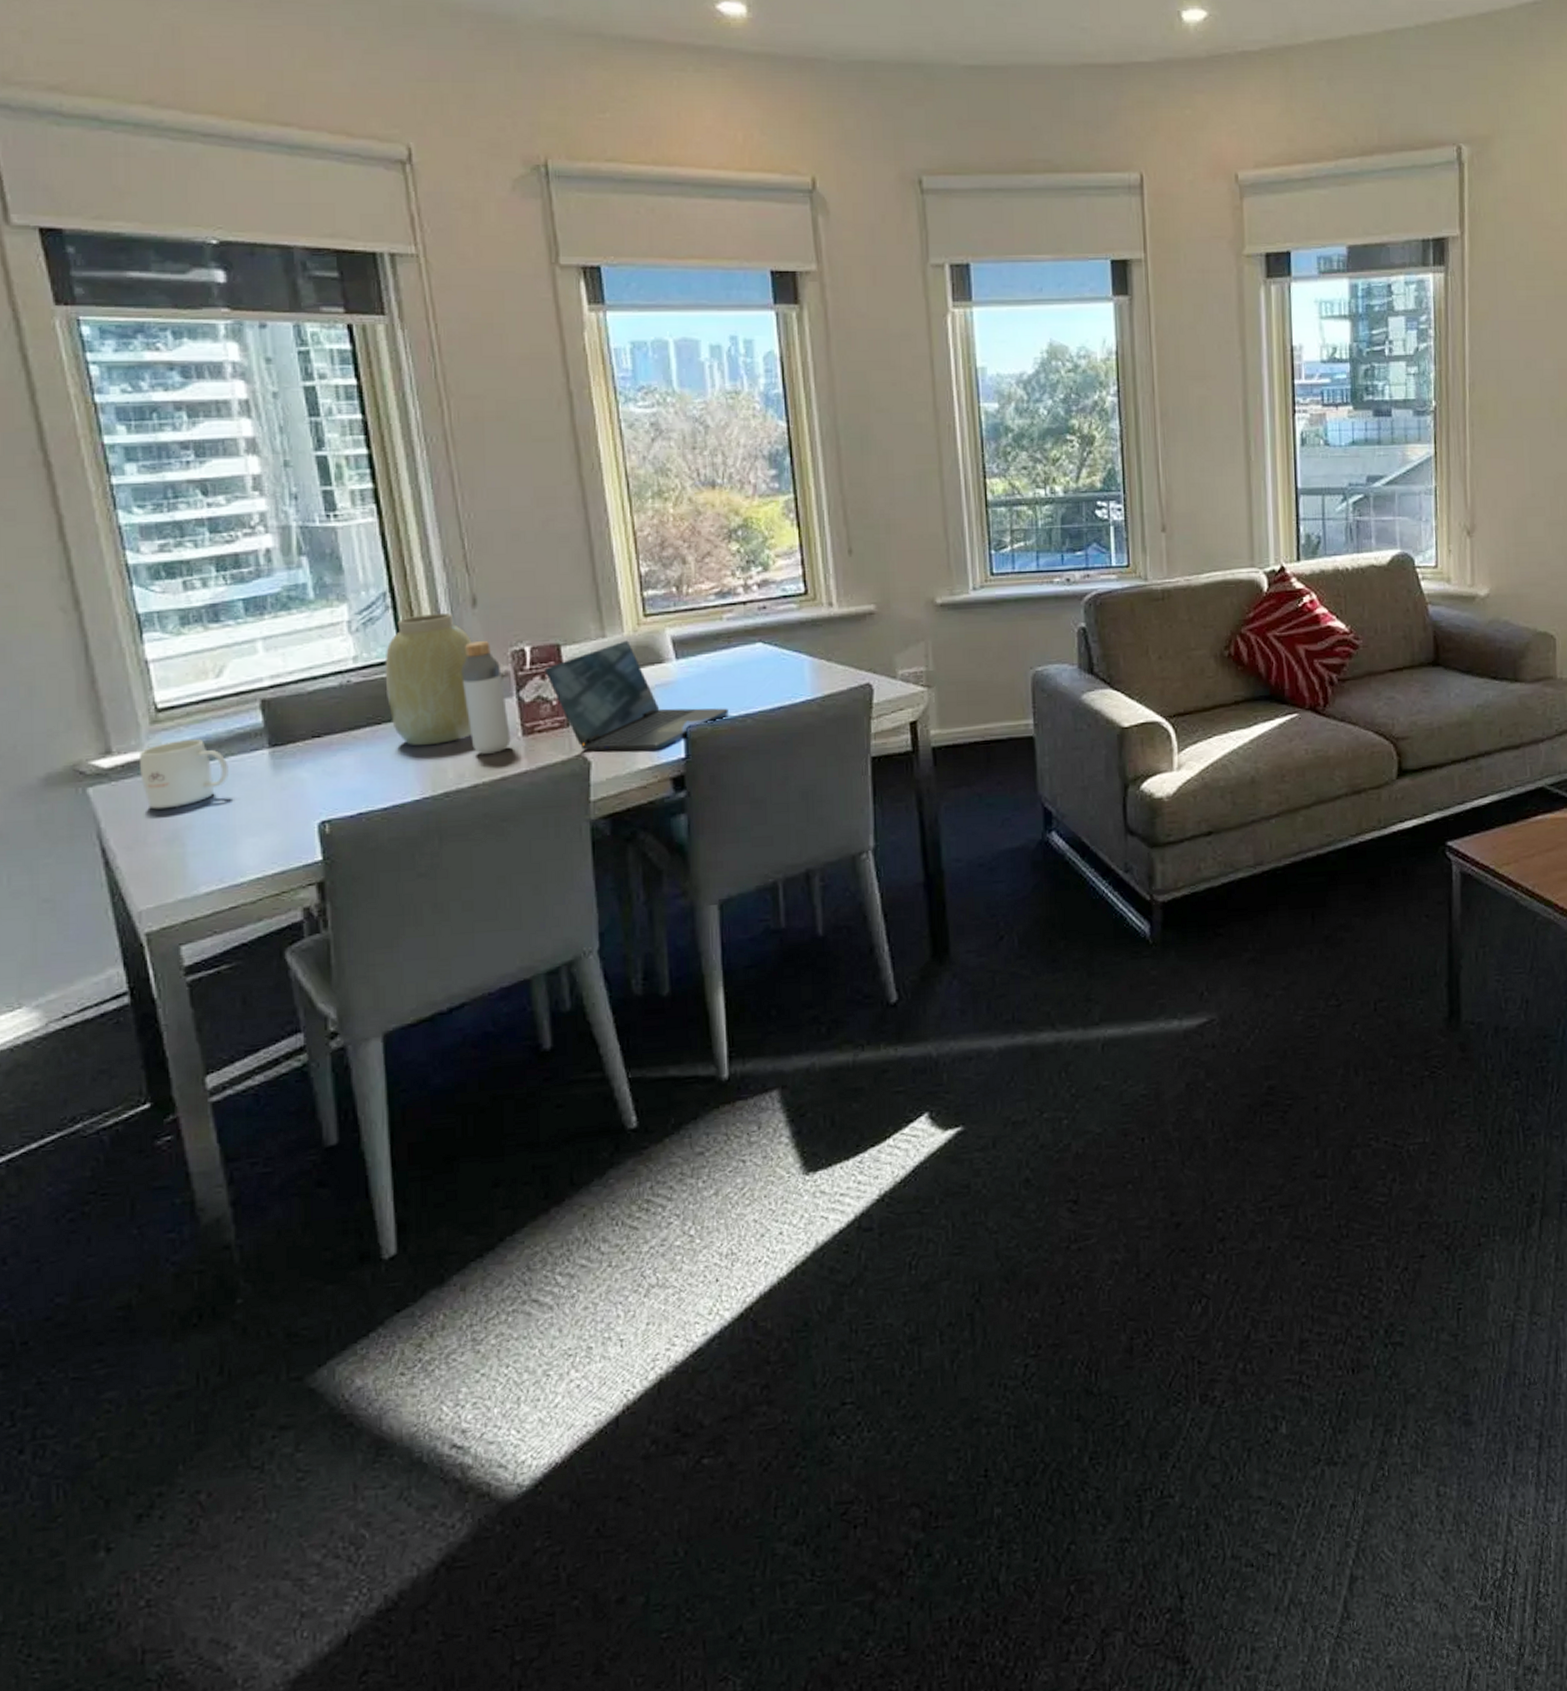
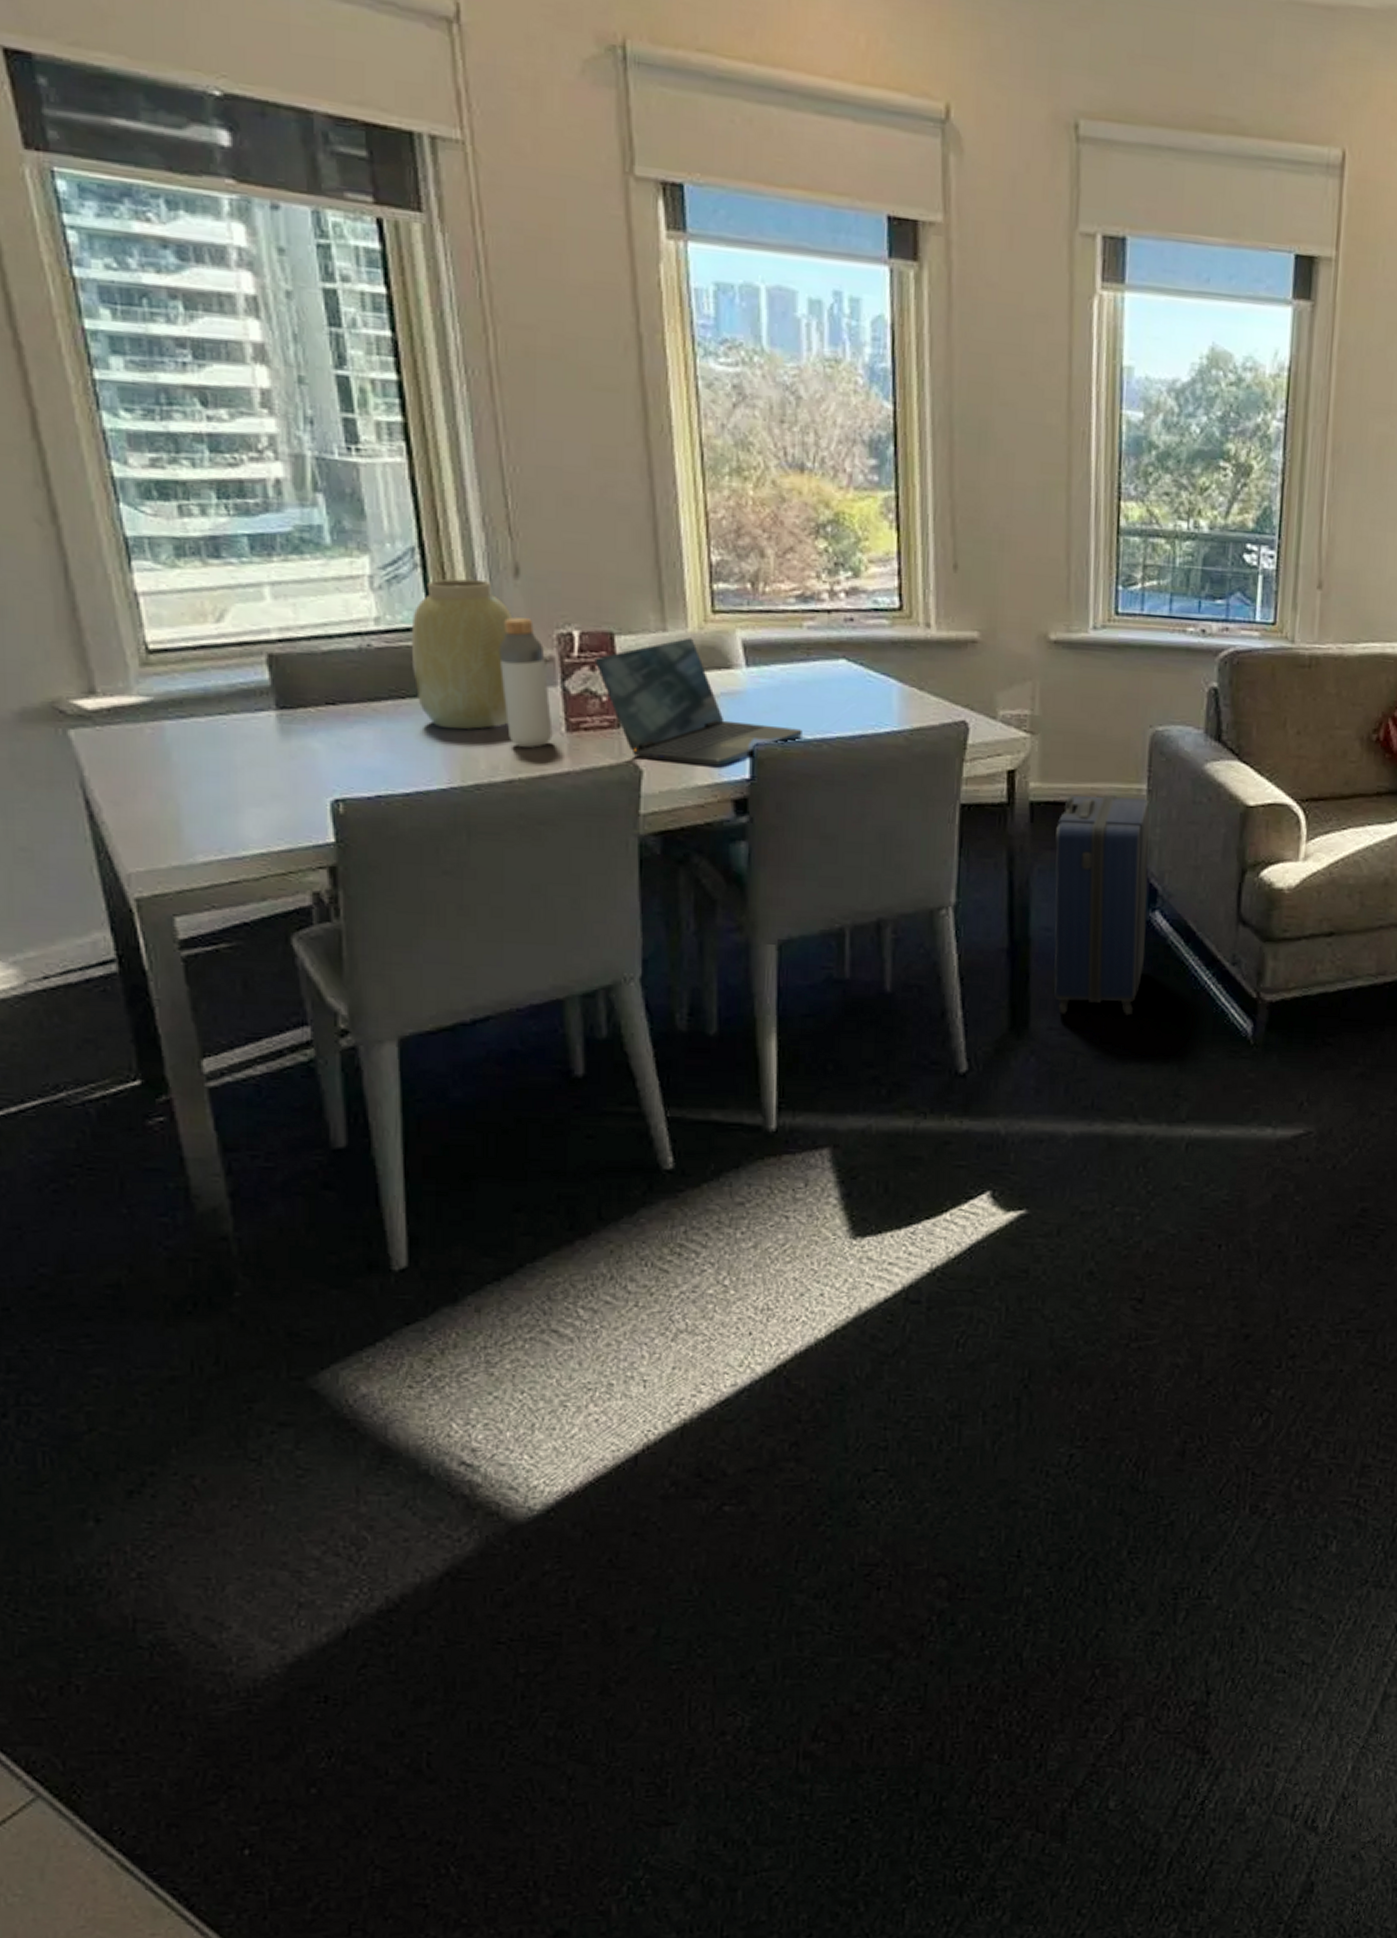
mug: present [140,739,229,810] -> none [128,689,230,764]
suitcase: none [957,733,1047,937] -> present [1054,794,1150,1016]

